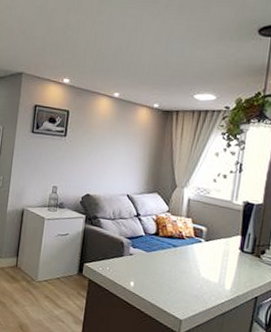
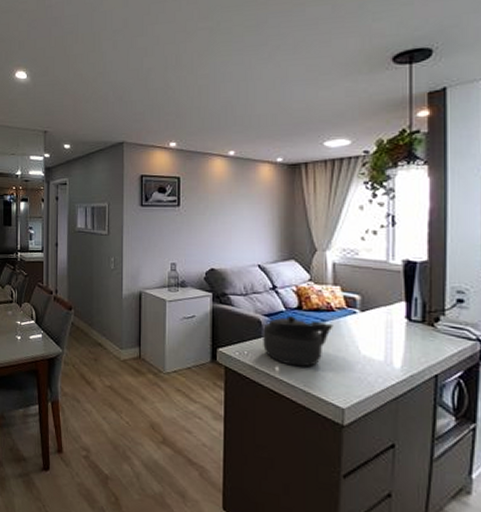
kettle: none [123,240,182,284] -> present [263,316,333,367]

